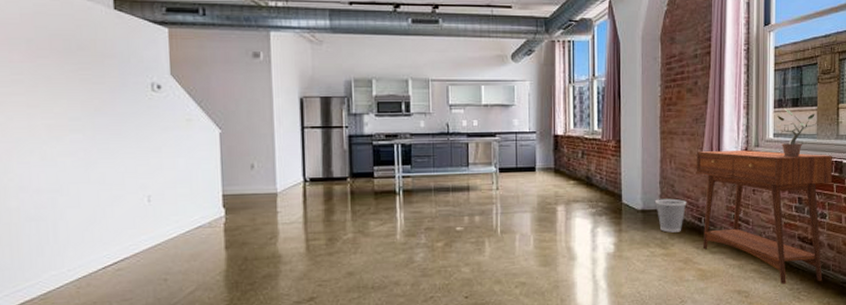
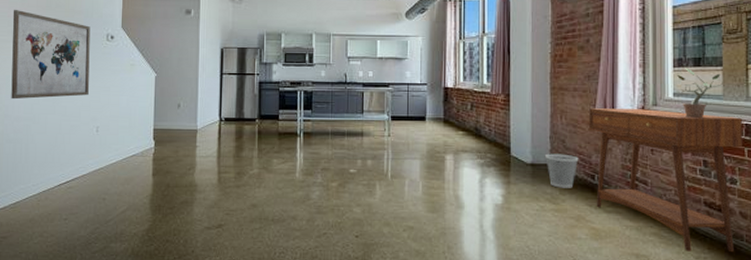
wall art: none [15,52,133,167] -> present [11,9,91,100]

